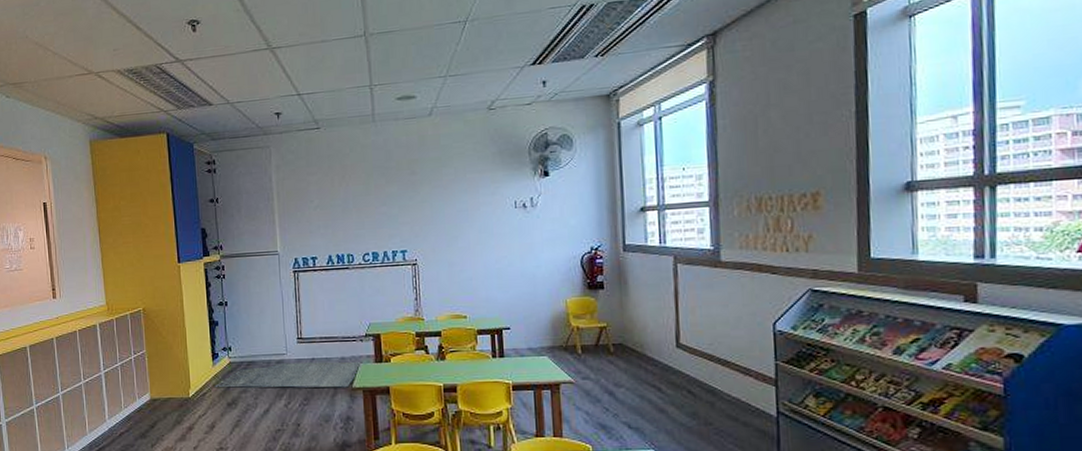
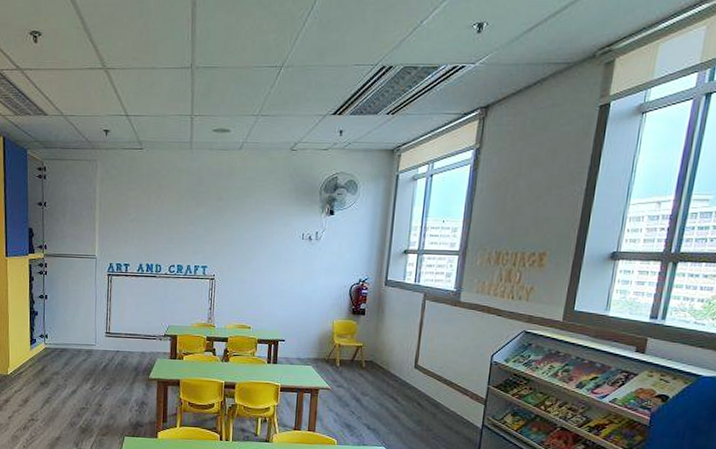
rug: present [214,361,364,388] -> none [30,352,161,378]

